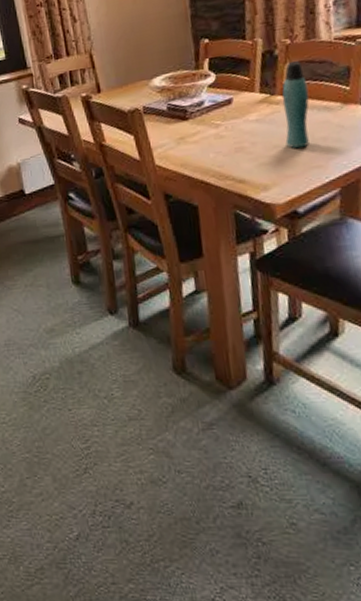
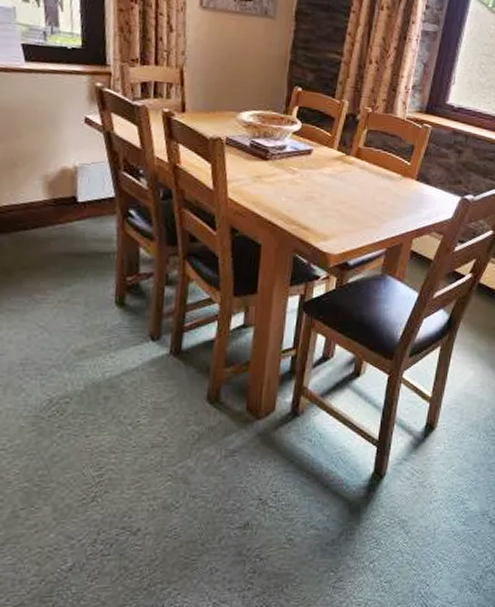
bottle: present [282,61,310,149] -> none [350,129,378,208]

